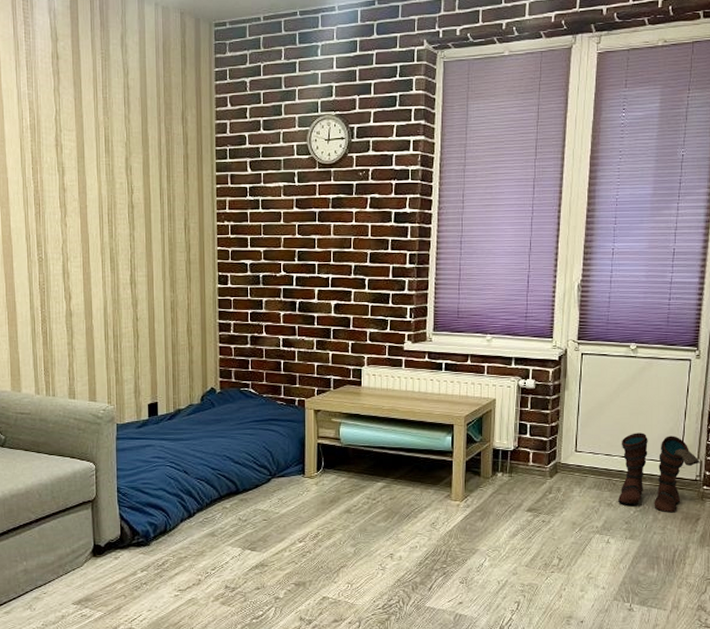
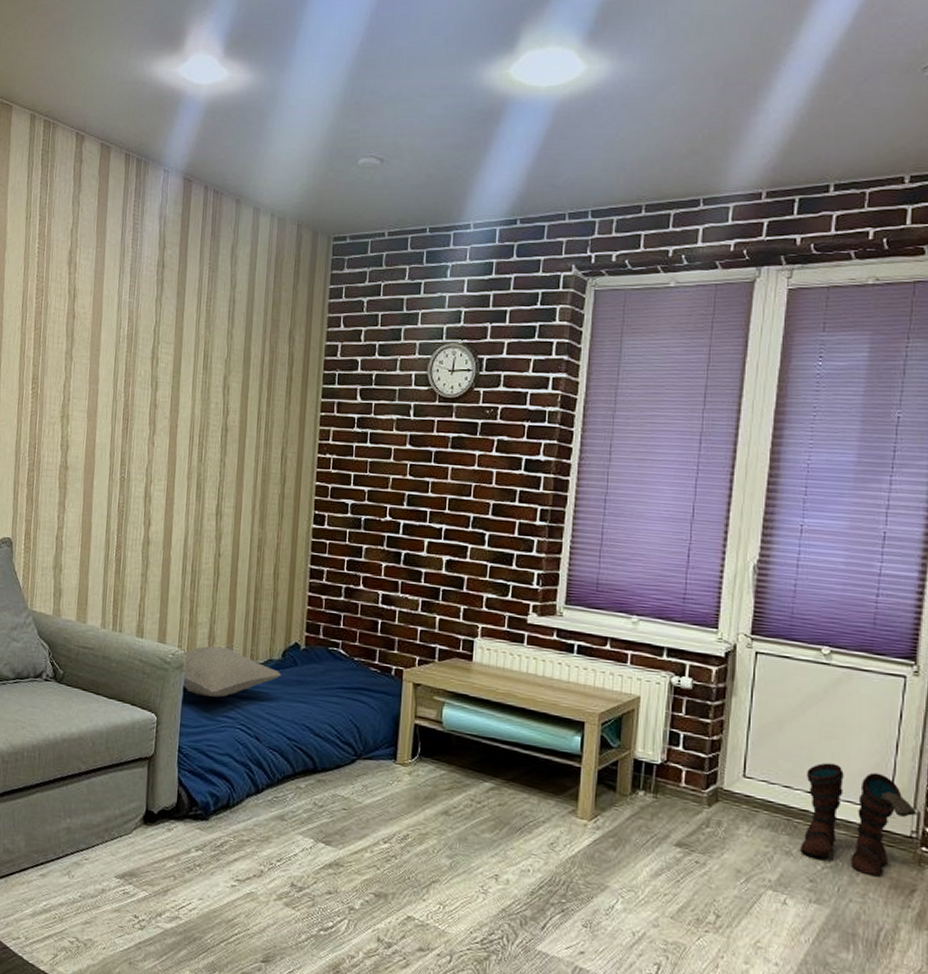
cushion: none [114,398,202,442] -> present [181,645,282,697]

